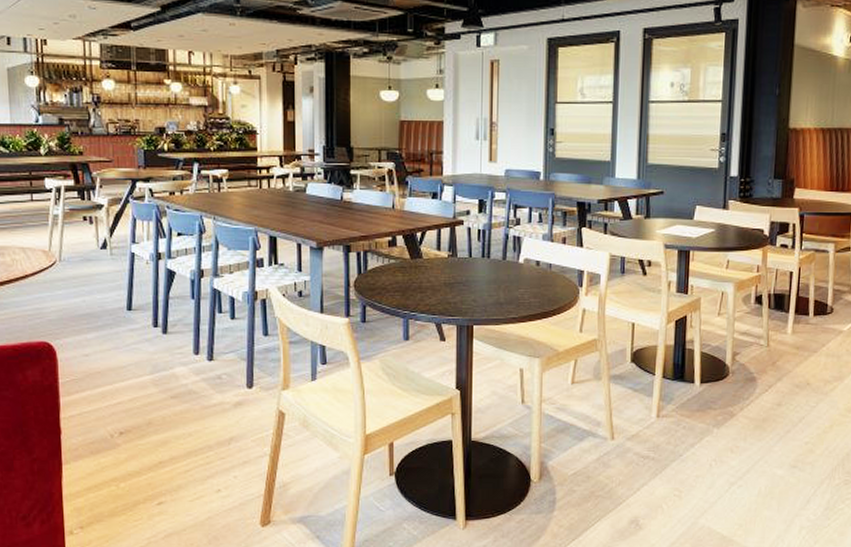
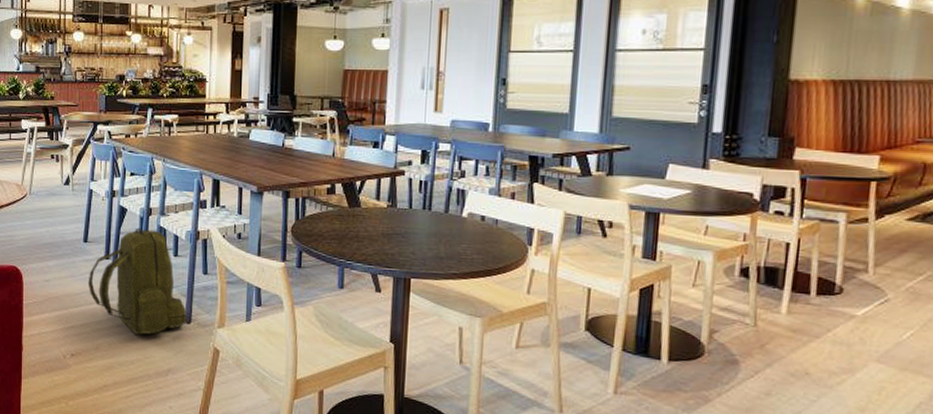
backpack: none [134,291,248,404] -> present [87,227,187,335]

